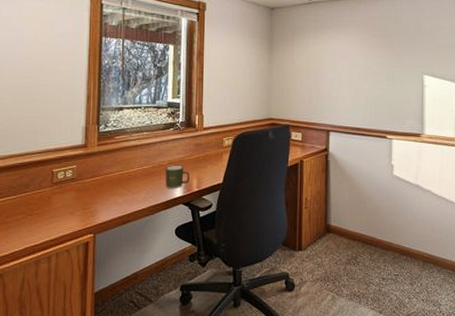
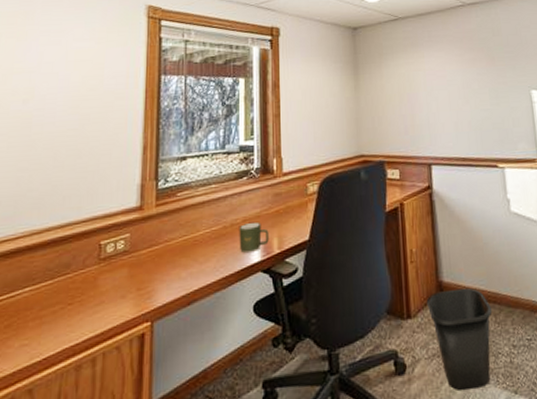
waste bin: none [315,231,369,306] -> present [426,287,493,390]

